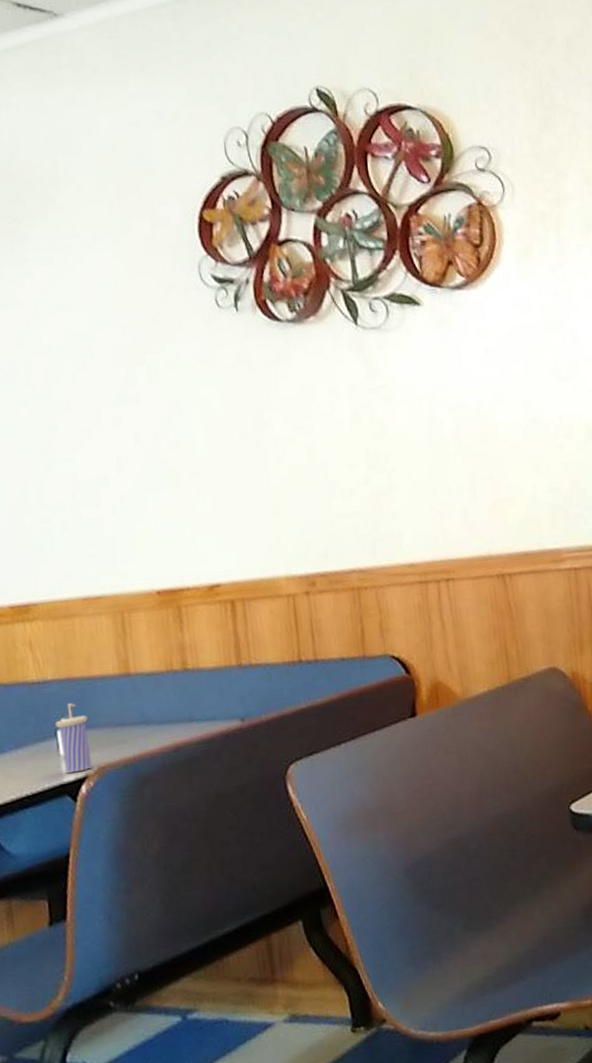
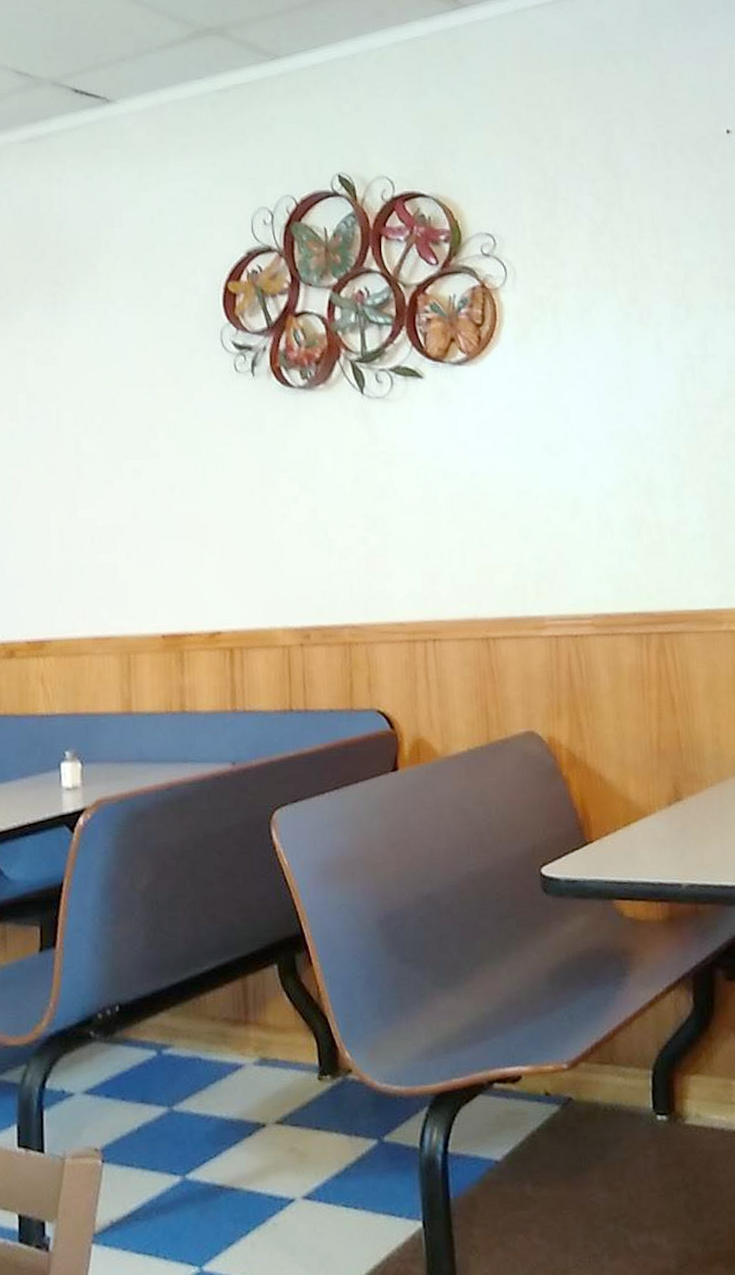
beverage cup: present [54,702,93,774] -> none [59,736,91,805]

